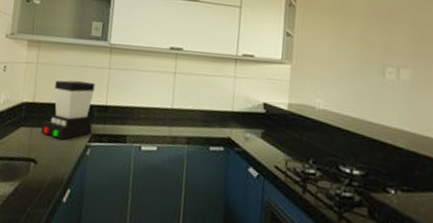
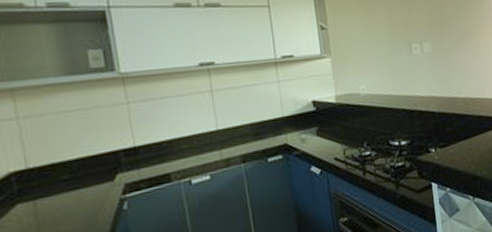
coffee maker: present [40,80,96,140] -> none [48,125,124,204]

